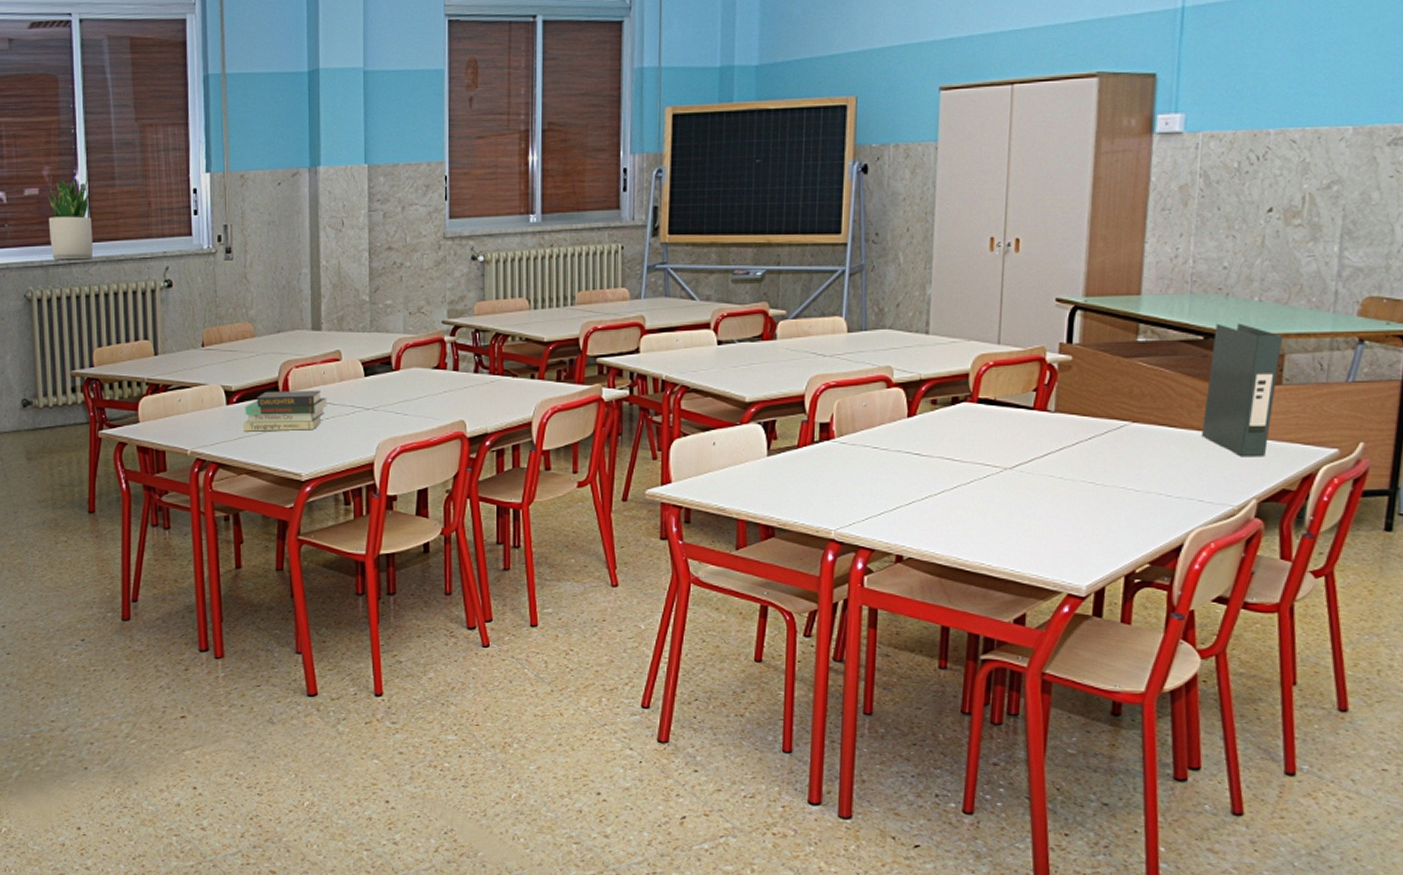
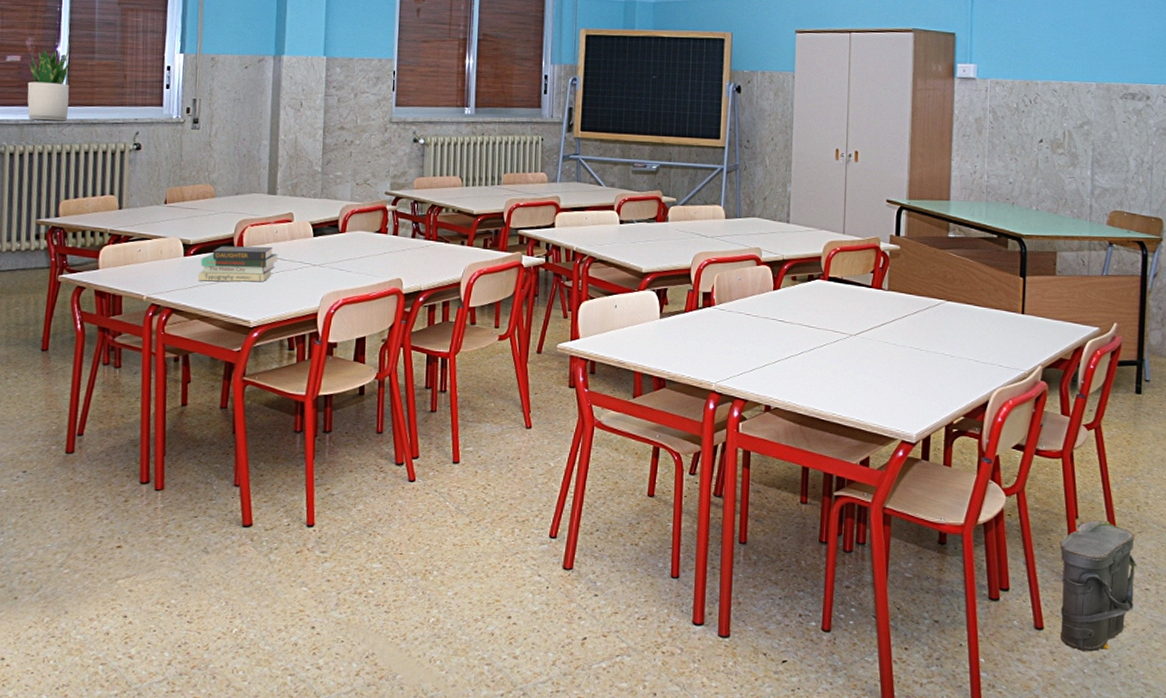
binder: present [1202,323,1282,457] -> none [999,225,1054,332]
bag: none [1264,687,1373,842] -> present [1059,520,1137,652]

